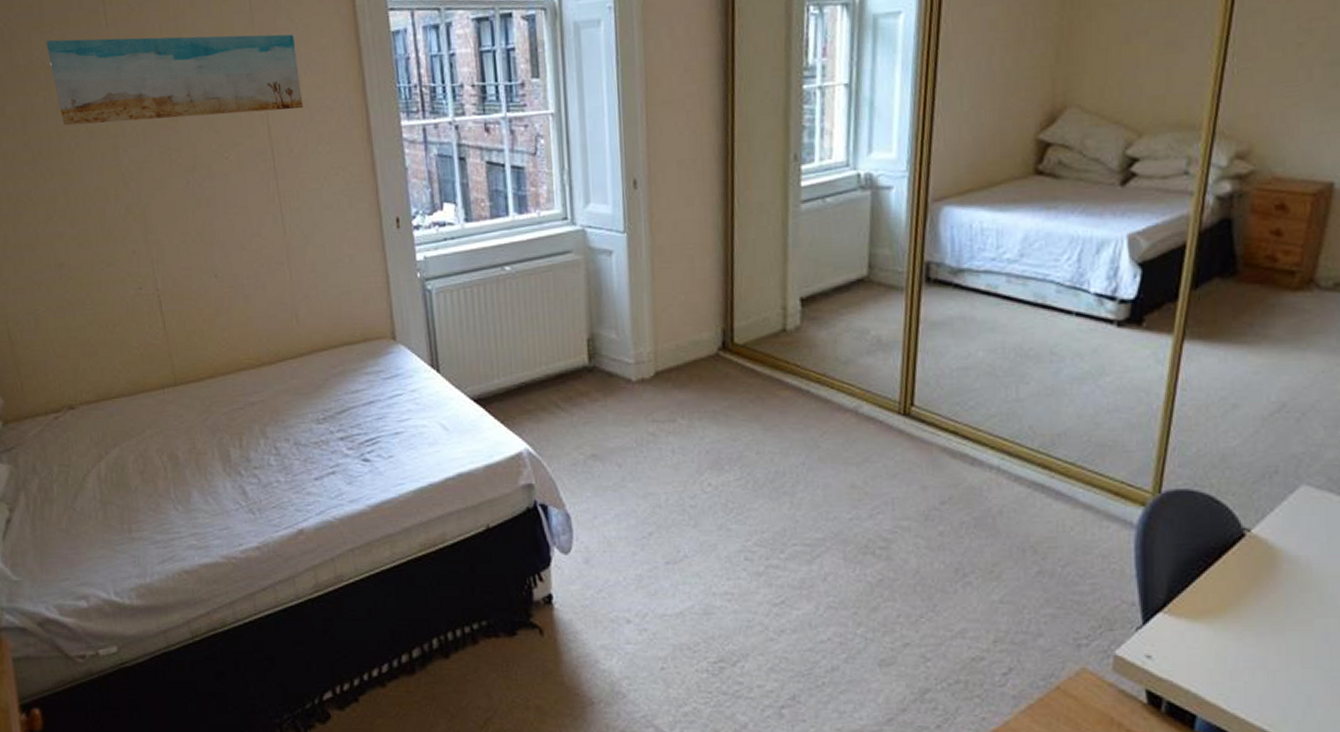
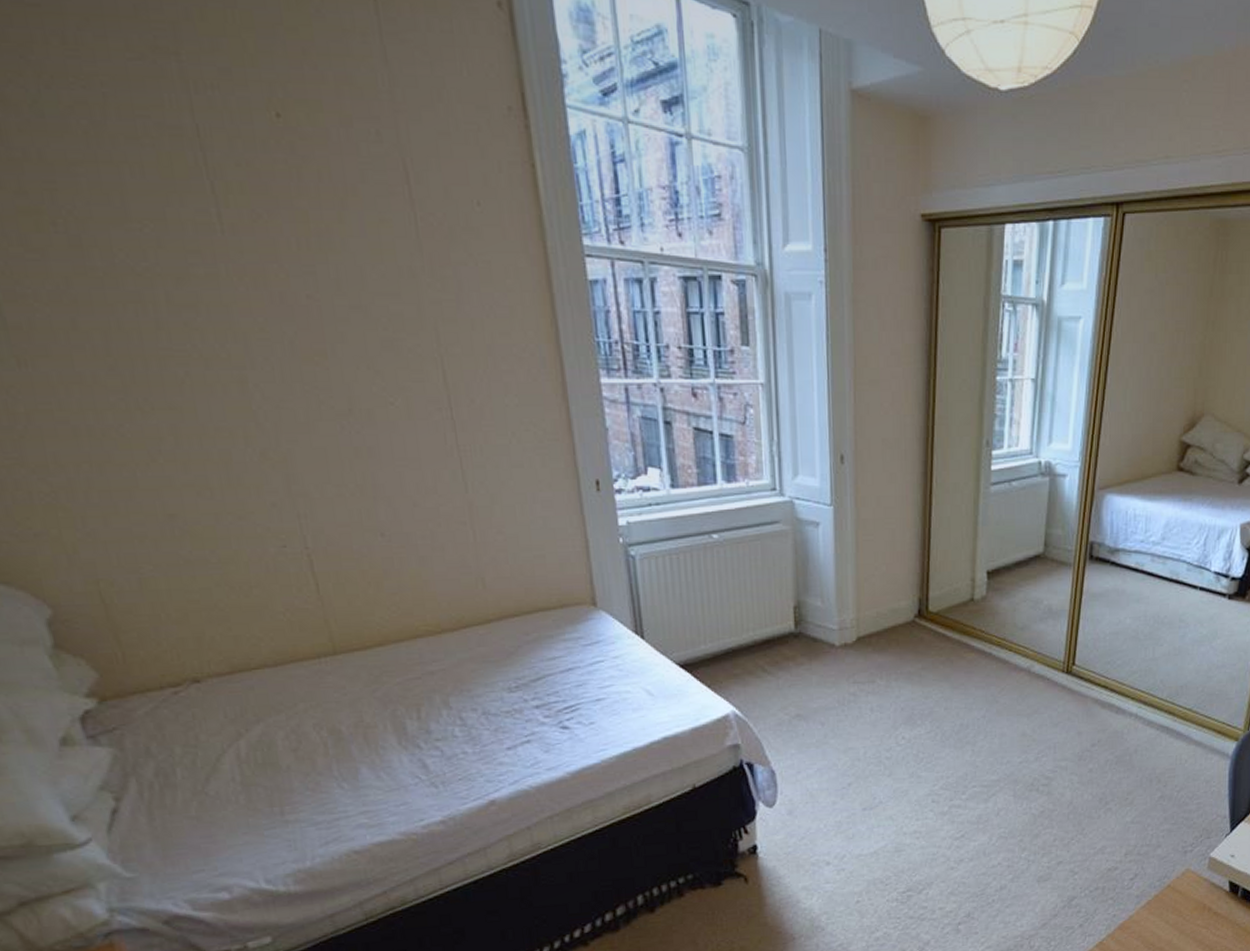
wall art: present [46,34,303,126] -> none [134,240,486,355]

